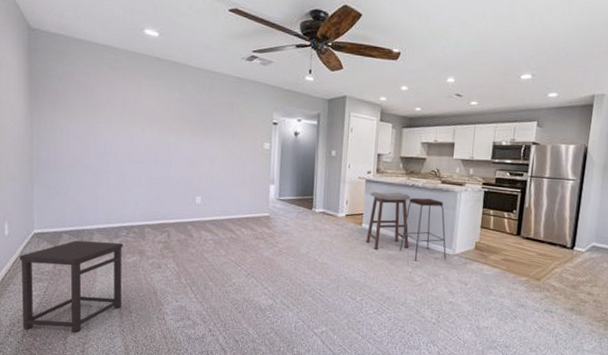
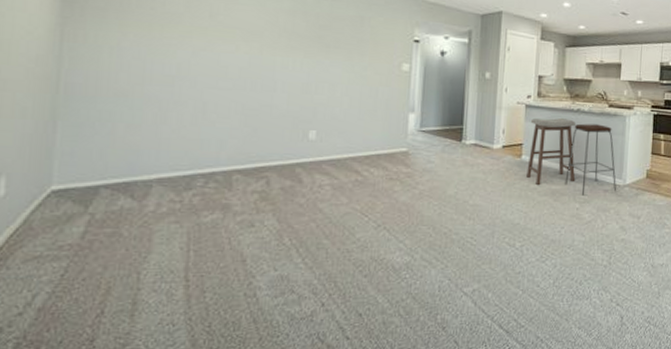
side table: present [19,240,123,332] -> none [17,196,198,336]

